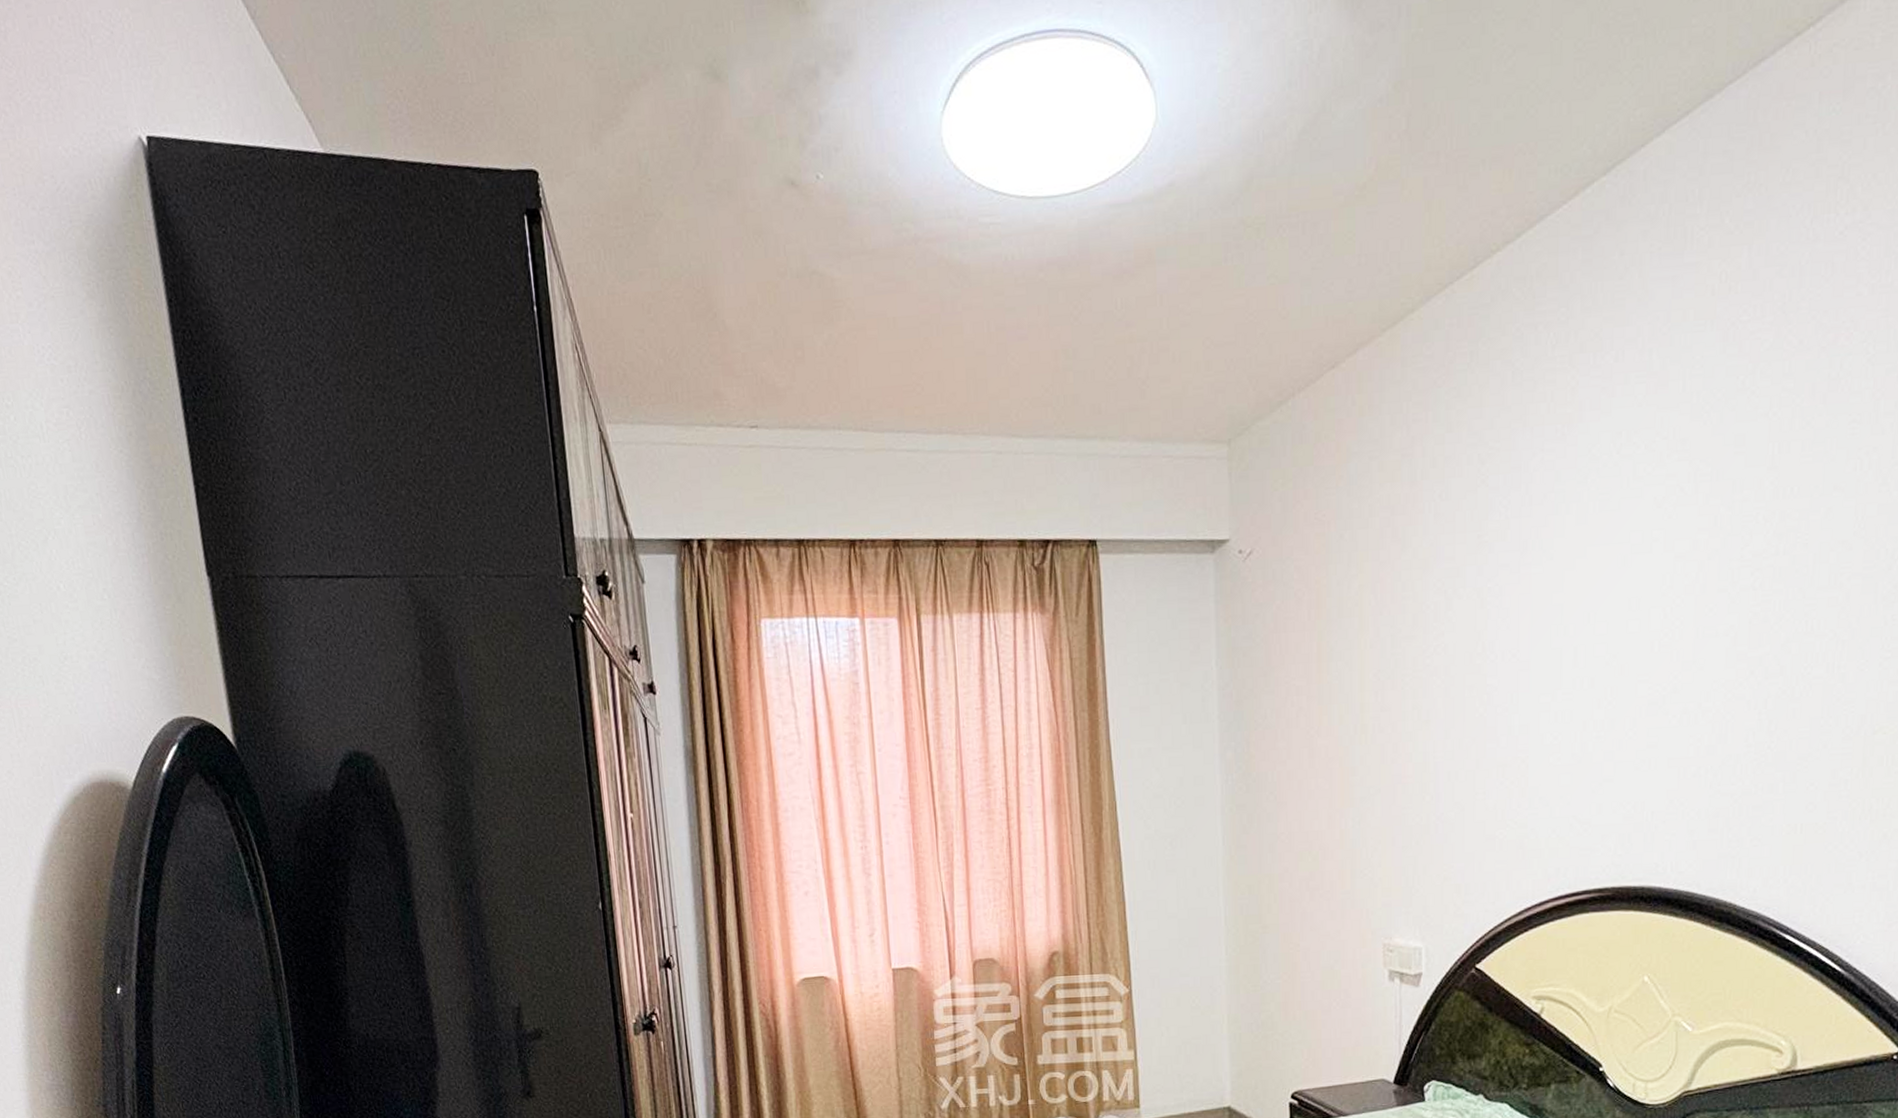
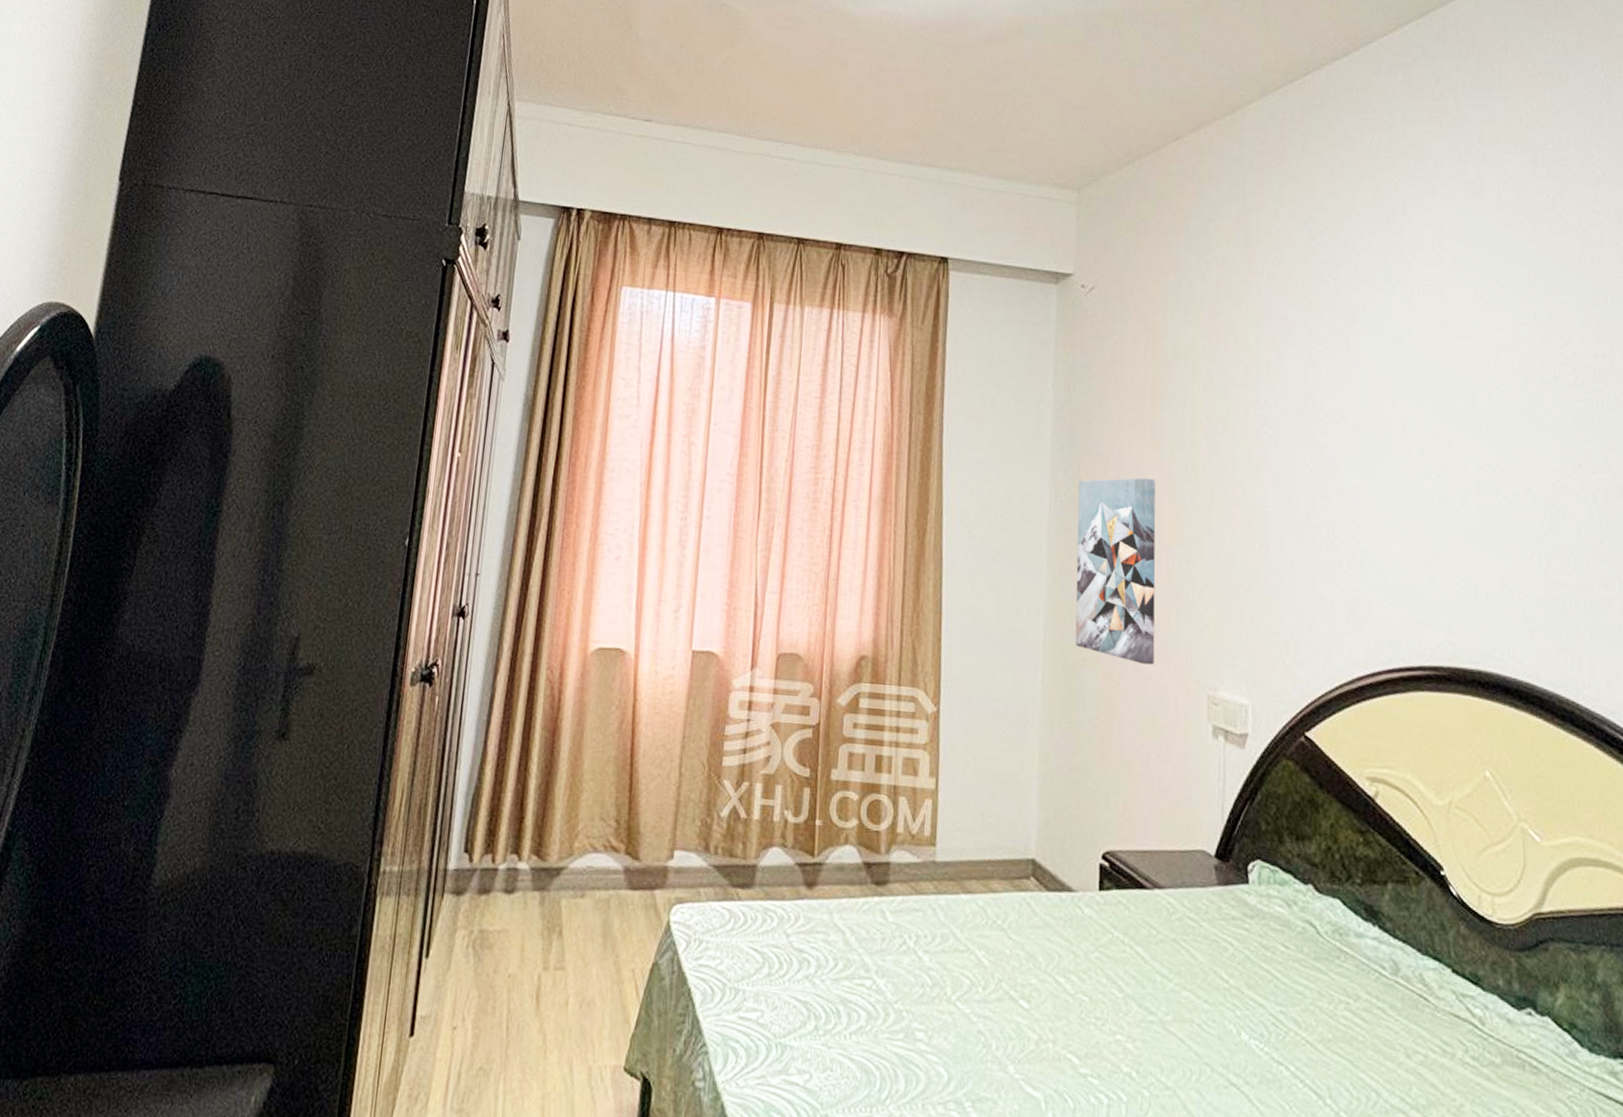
wall art: none [1249,745,1331,924] -> present [1075,478,1156,665]

